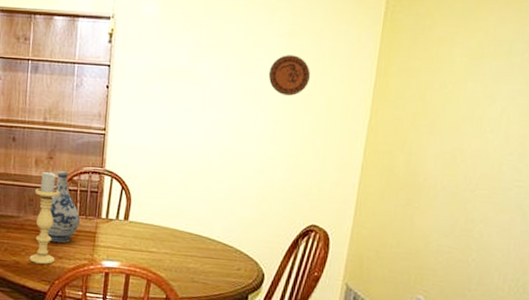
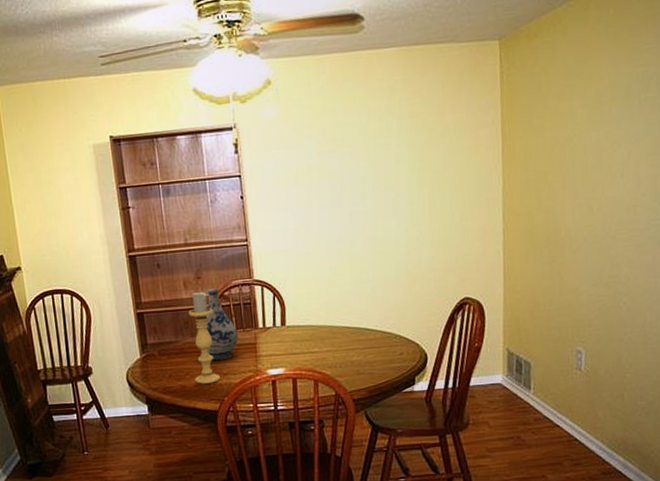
decorative plate: present [268,55,311,96] -> none [397,134,439,176]

